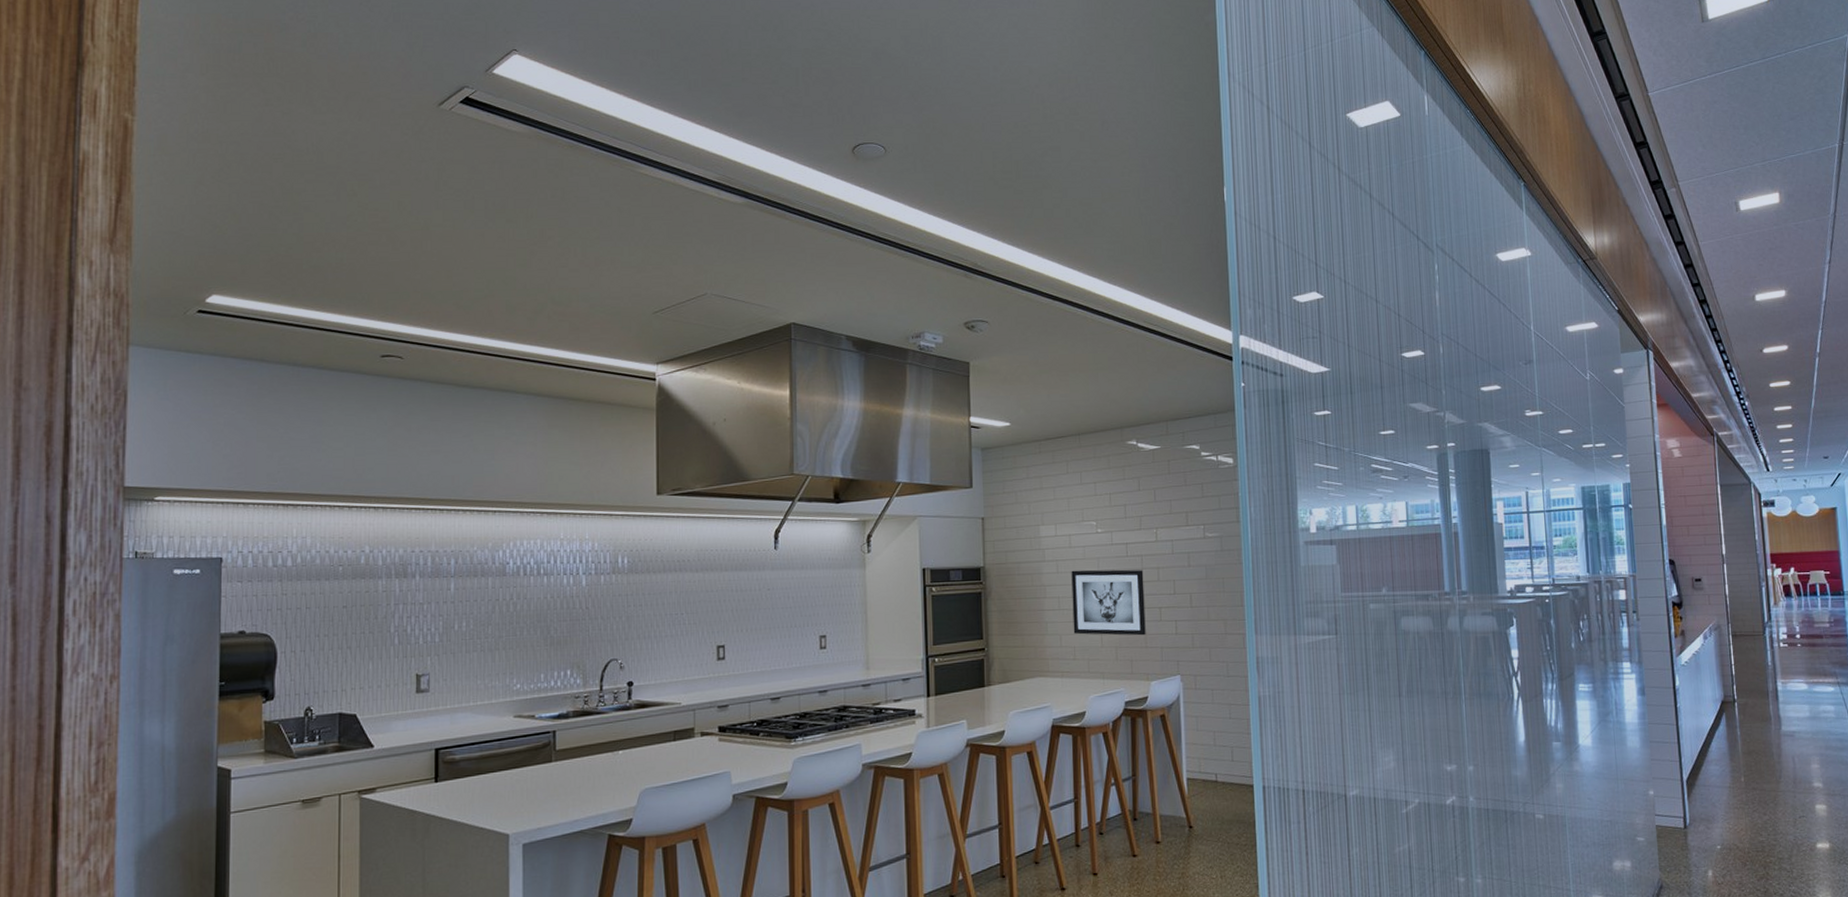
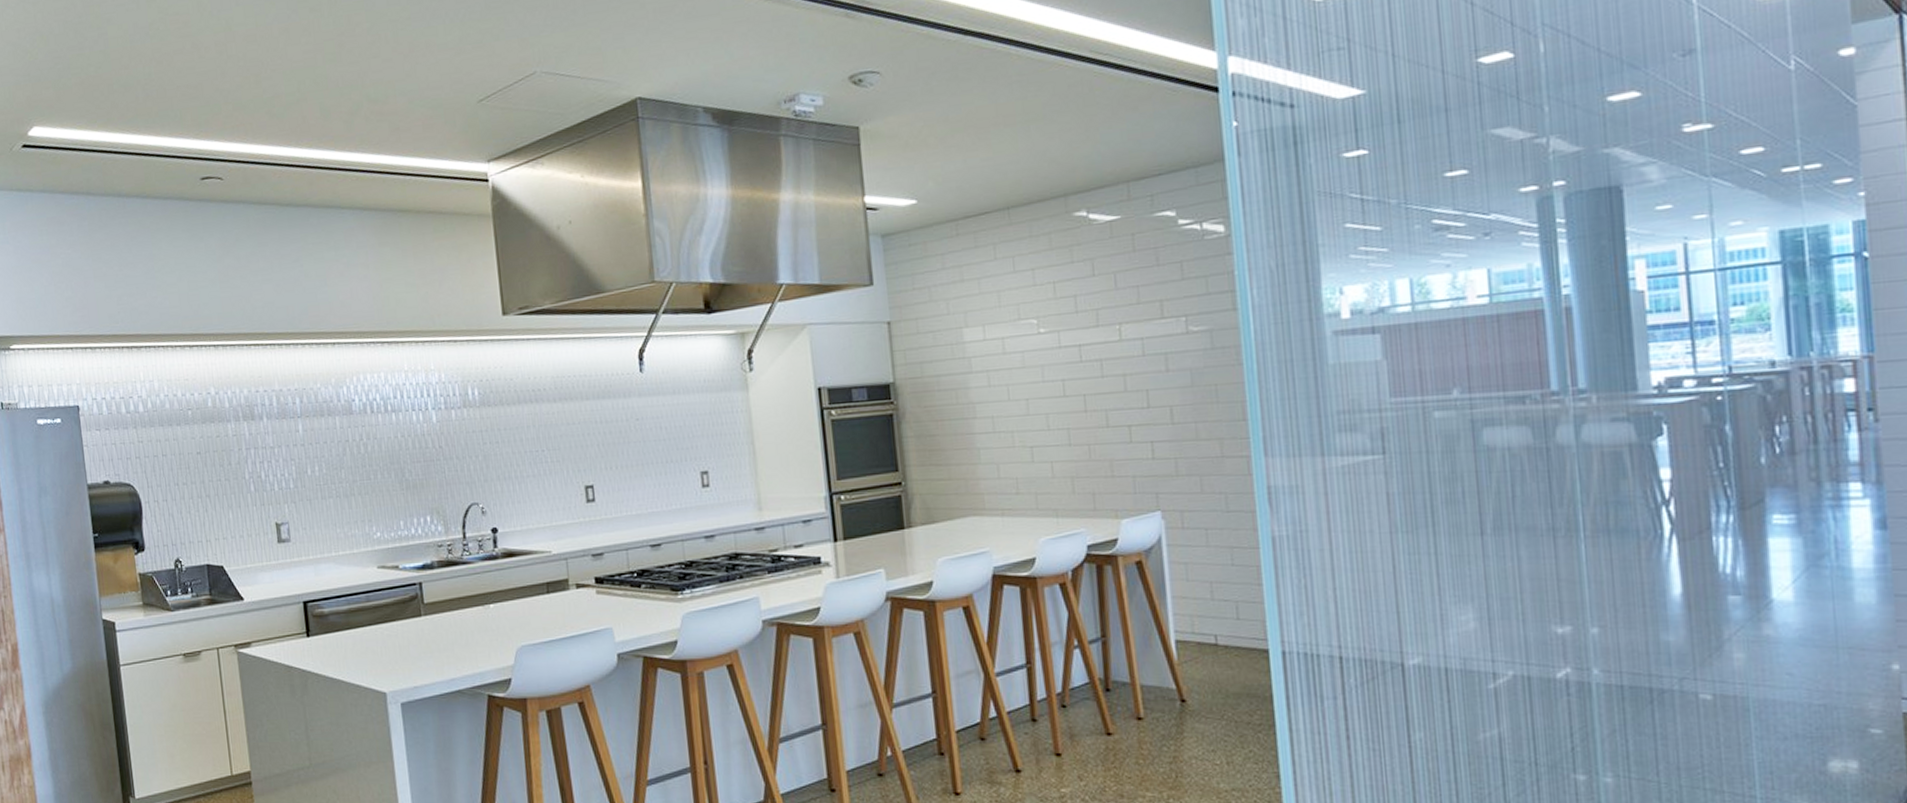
wall art: present [1071,569,1146,636] -> none [1007,378,1112,463]

